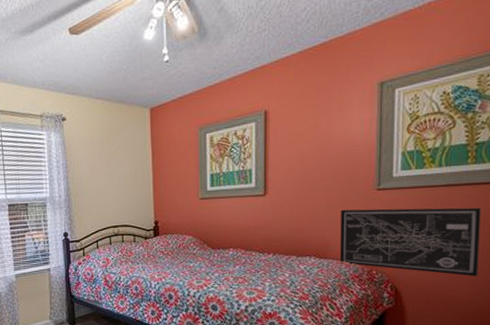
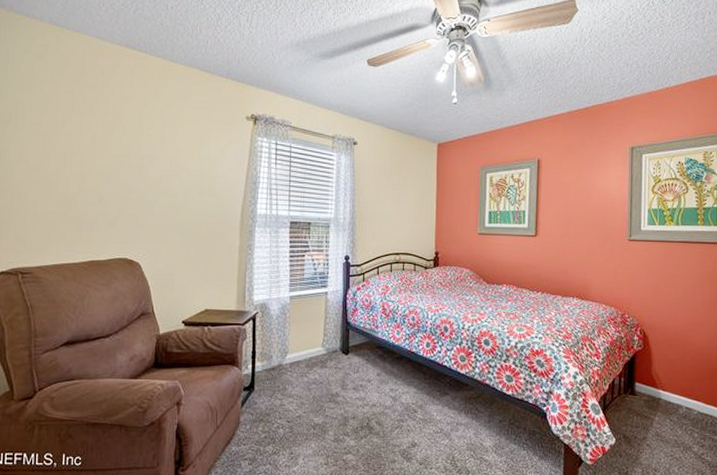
wall art: present [339,207,481,277] -> none [598,255,709,325]

